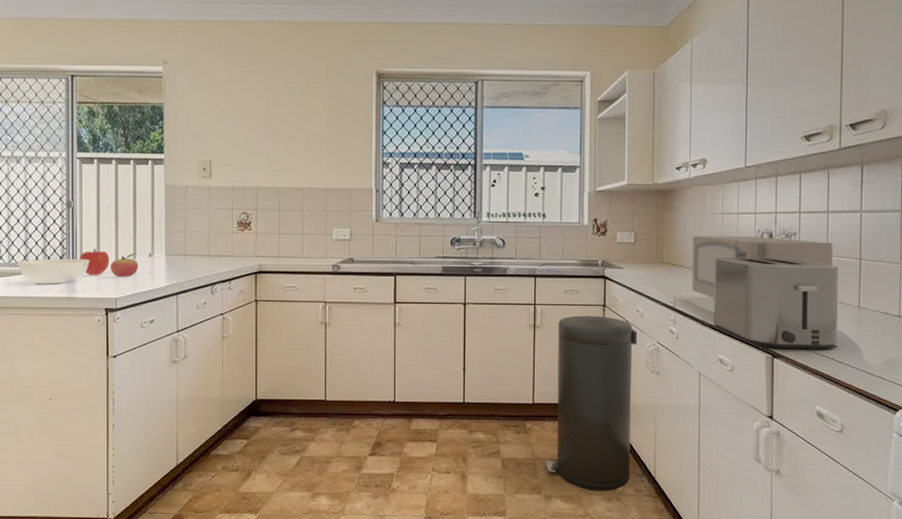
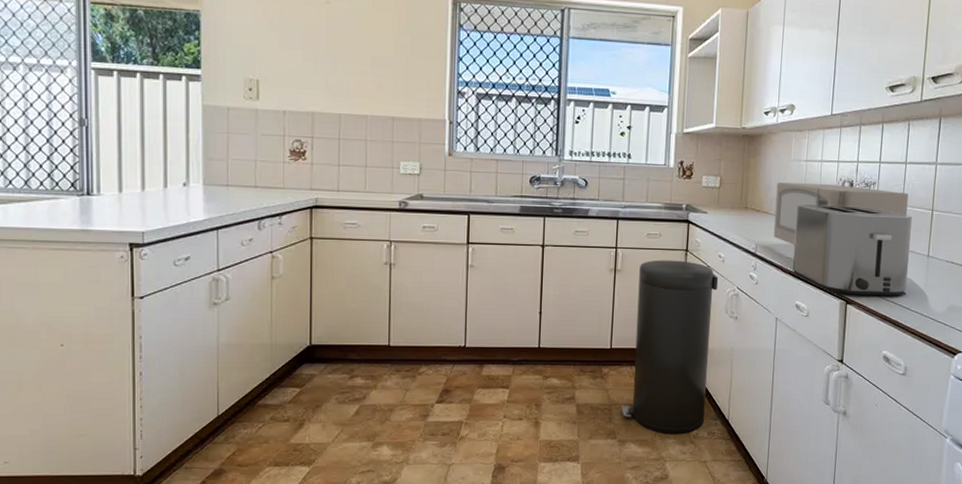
bowl: present [17,258,90,284] -> none [16,185,110,215]
fruit: present [79,248,110,276] -> none [96,174,134,207]
fruit: present [110,254,139,278] -> none [134,182,171,209]

